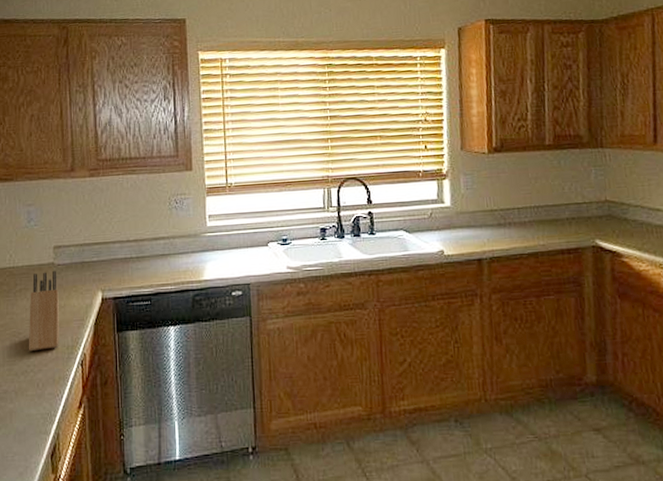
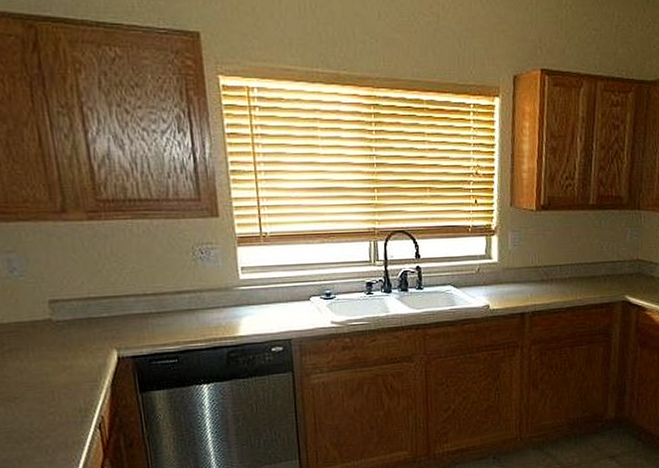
knife block: present [28,271,59,352] -> none [23,328,69,417]

